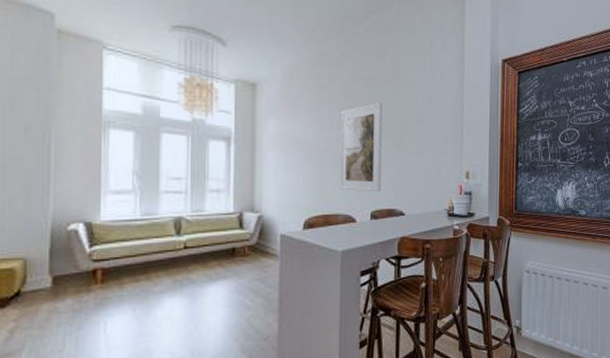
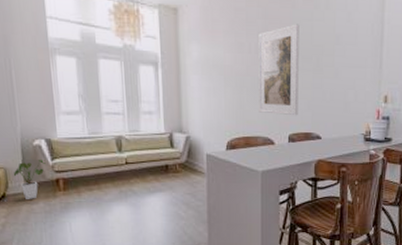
house plant: none [35,247,81,296] -> present [13,160,46,199]

